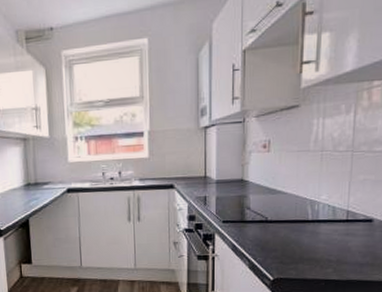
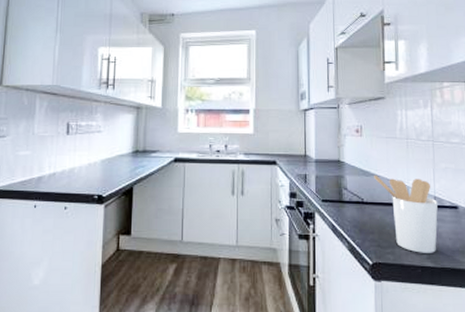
utensil holder: none [281,192,351,268] -> present [374,174,438,253]

